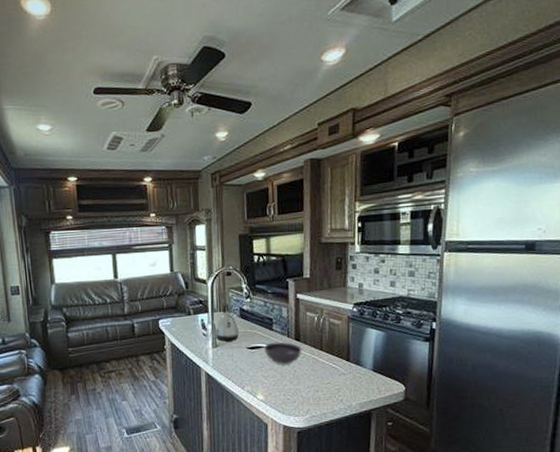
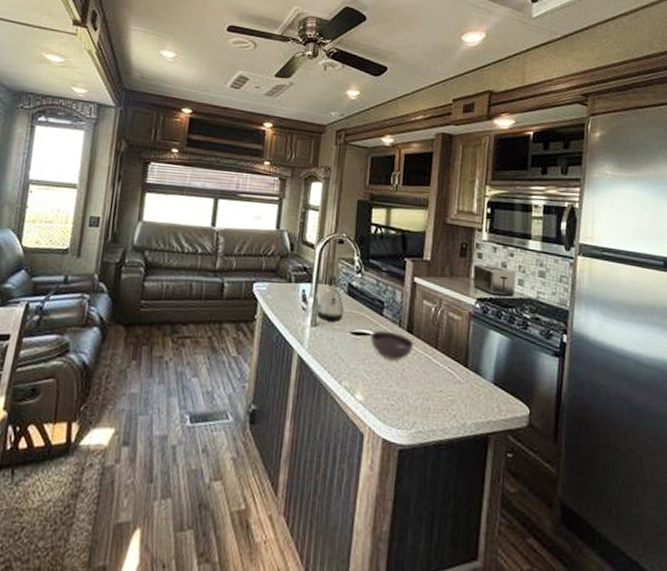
toaster: none [349,273,388,299] -> present [473,264,516,297]

